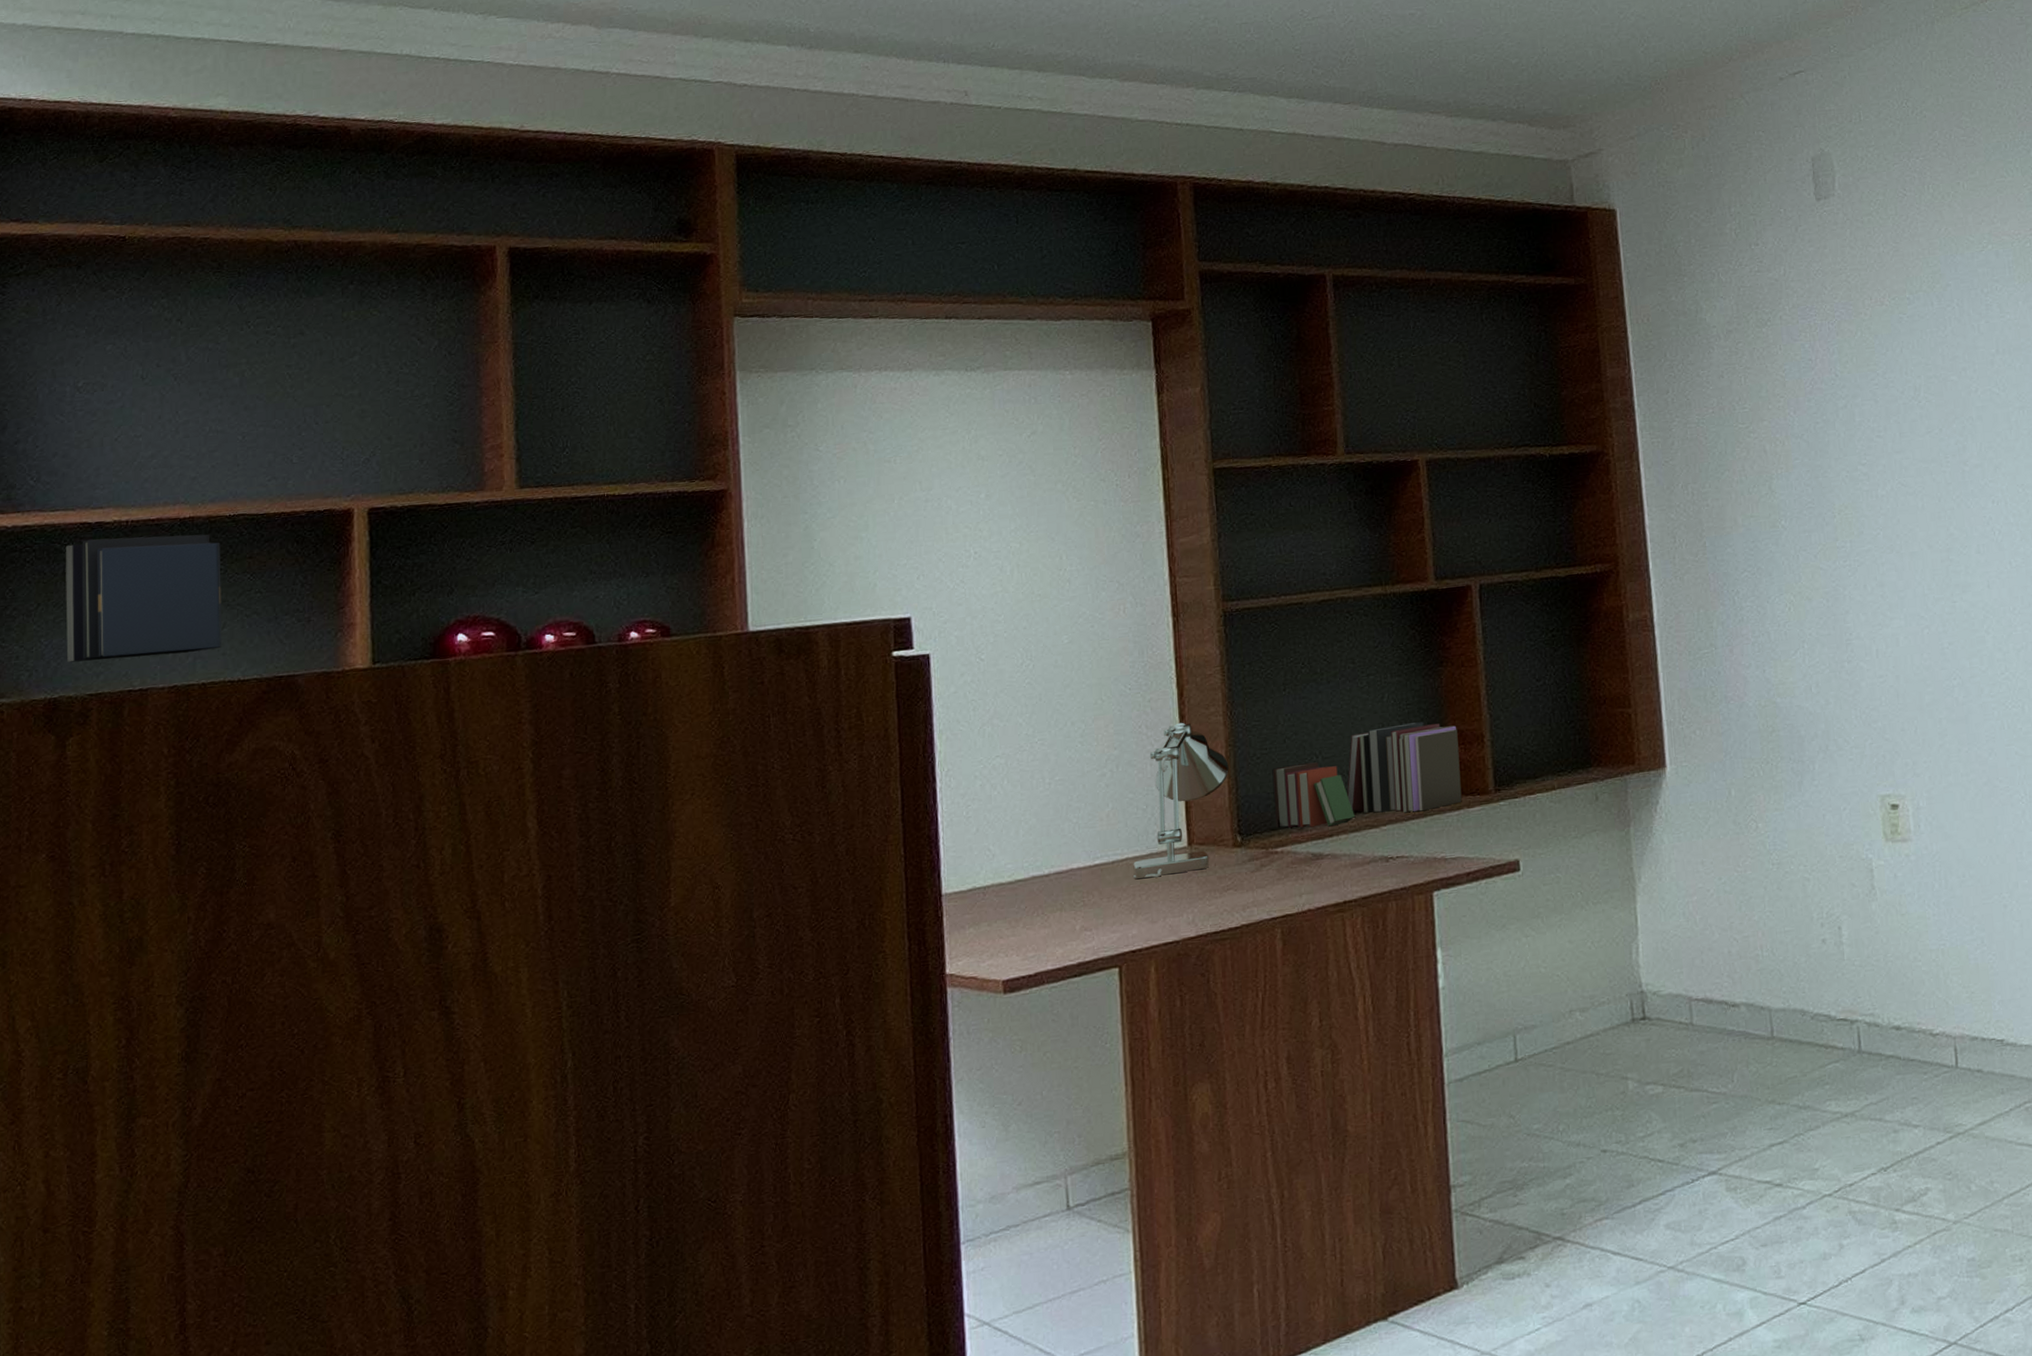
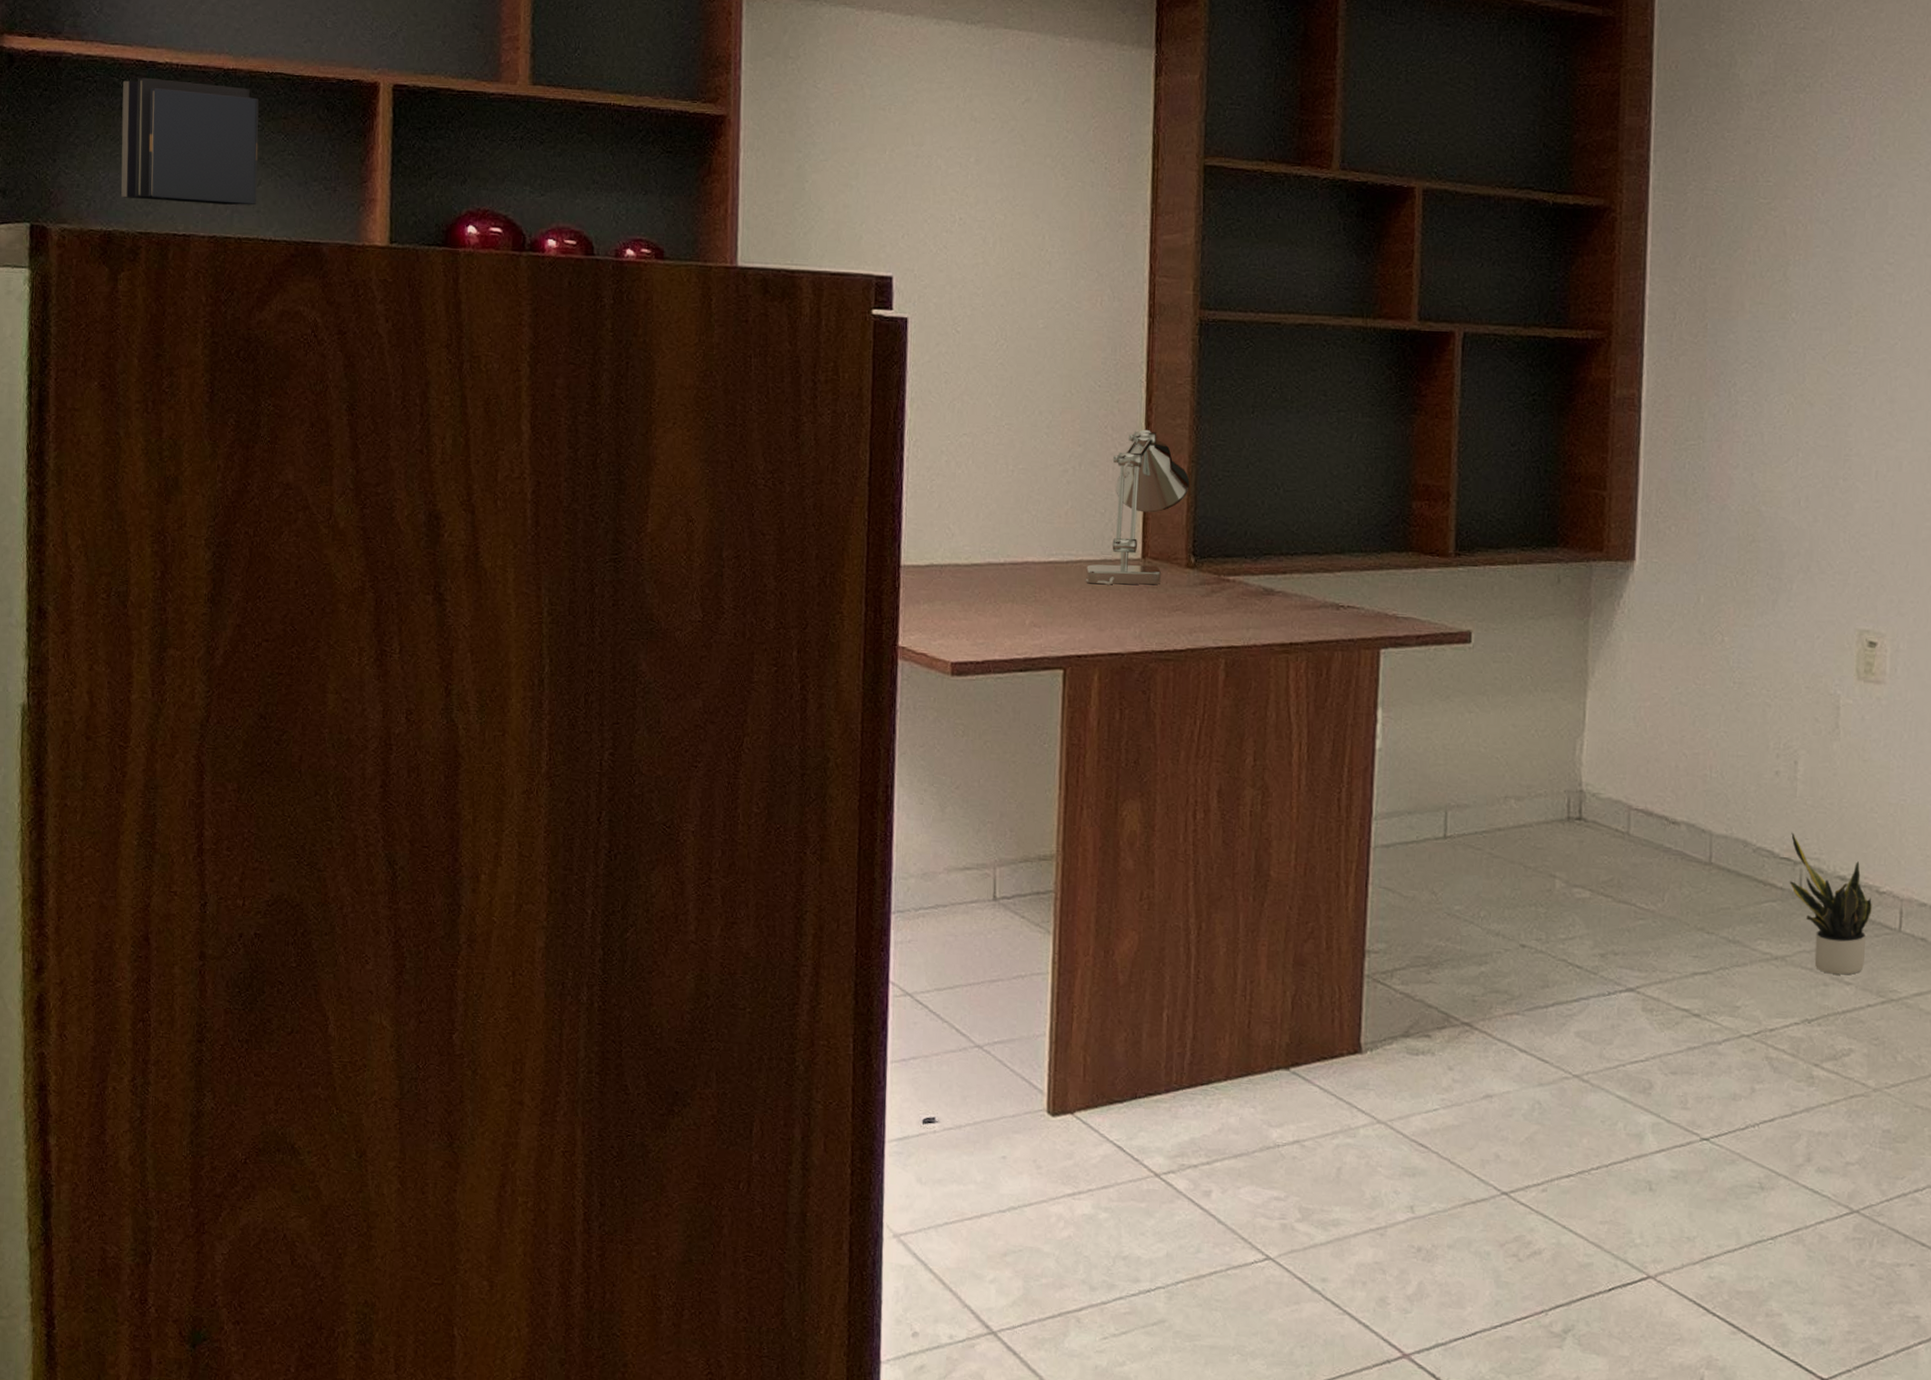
books: present [1272,762,1355,829] -> none [1231,492,1310,563]
books: present [1346,721,1462,814] -> none [1304,468,1424,564]
potted plant: none [1844,993,1929,1121] -> present [1789,832,1872,975]

